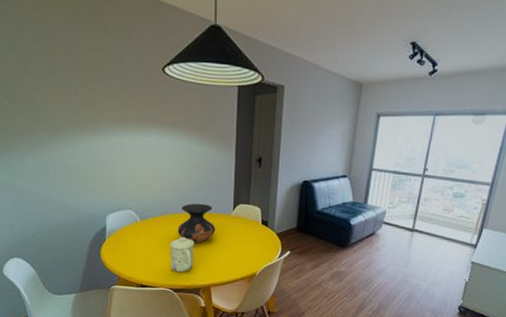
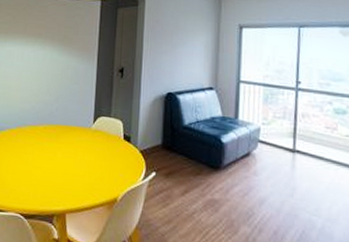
mug: present [170,236,195,272] -> none [23,151,51,194]
vase: present [177,203,216,244] -> none [33,114,74,161]

